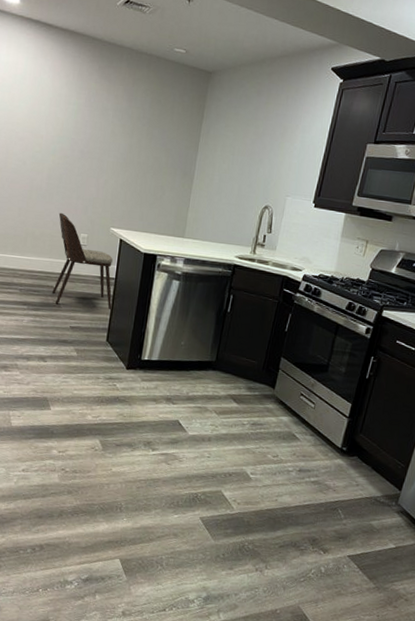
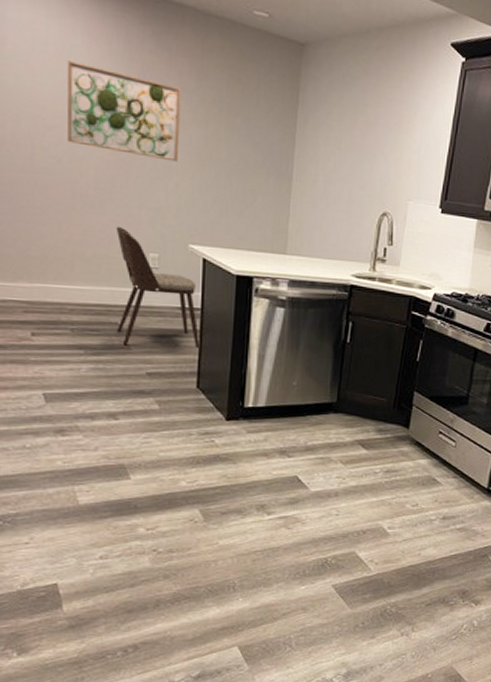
wall art: none [31,90,115,164] -> present [66,61,181,162]

